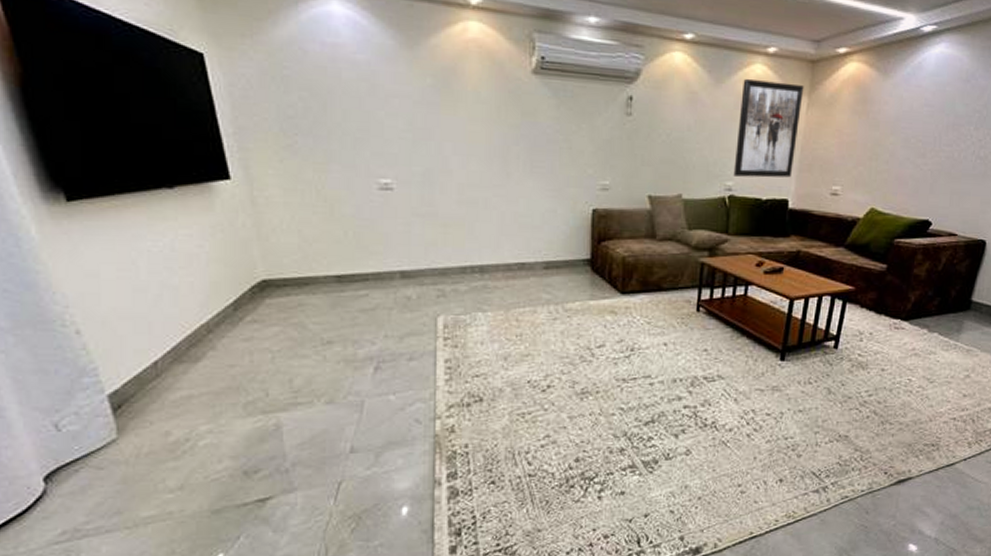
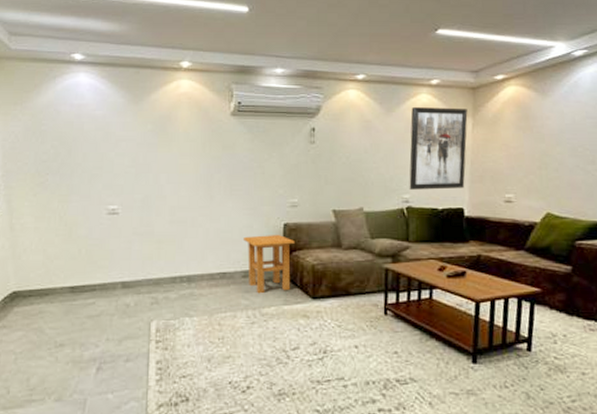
side table: none [546,221,604,288] -> present [244,235,295,294]

